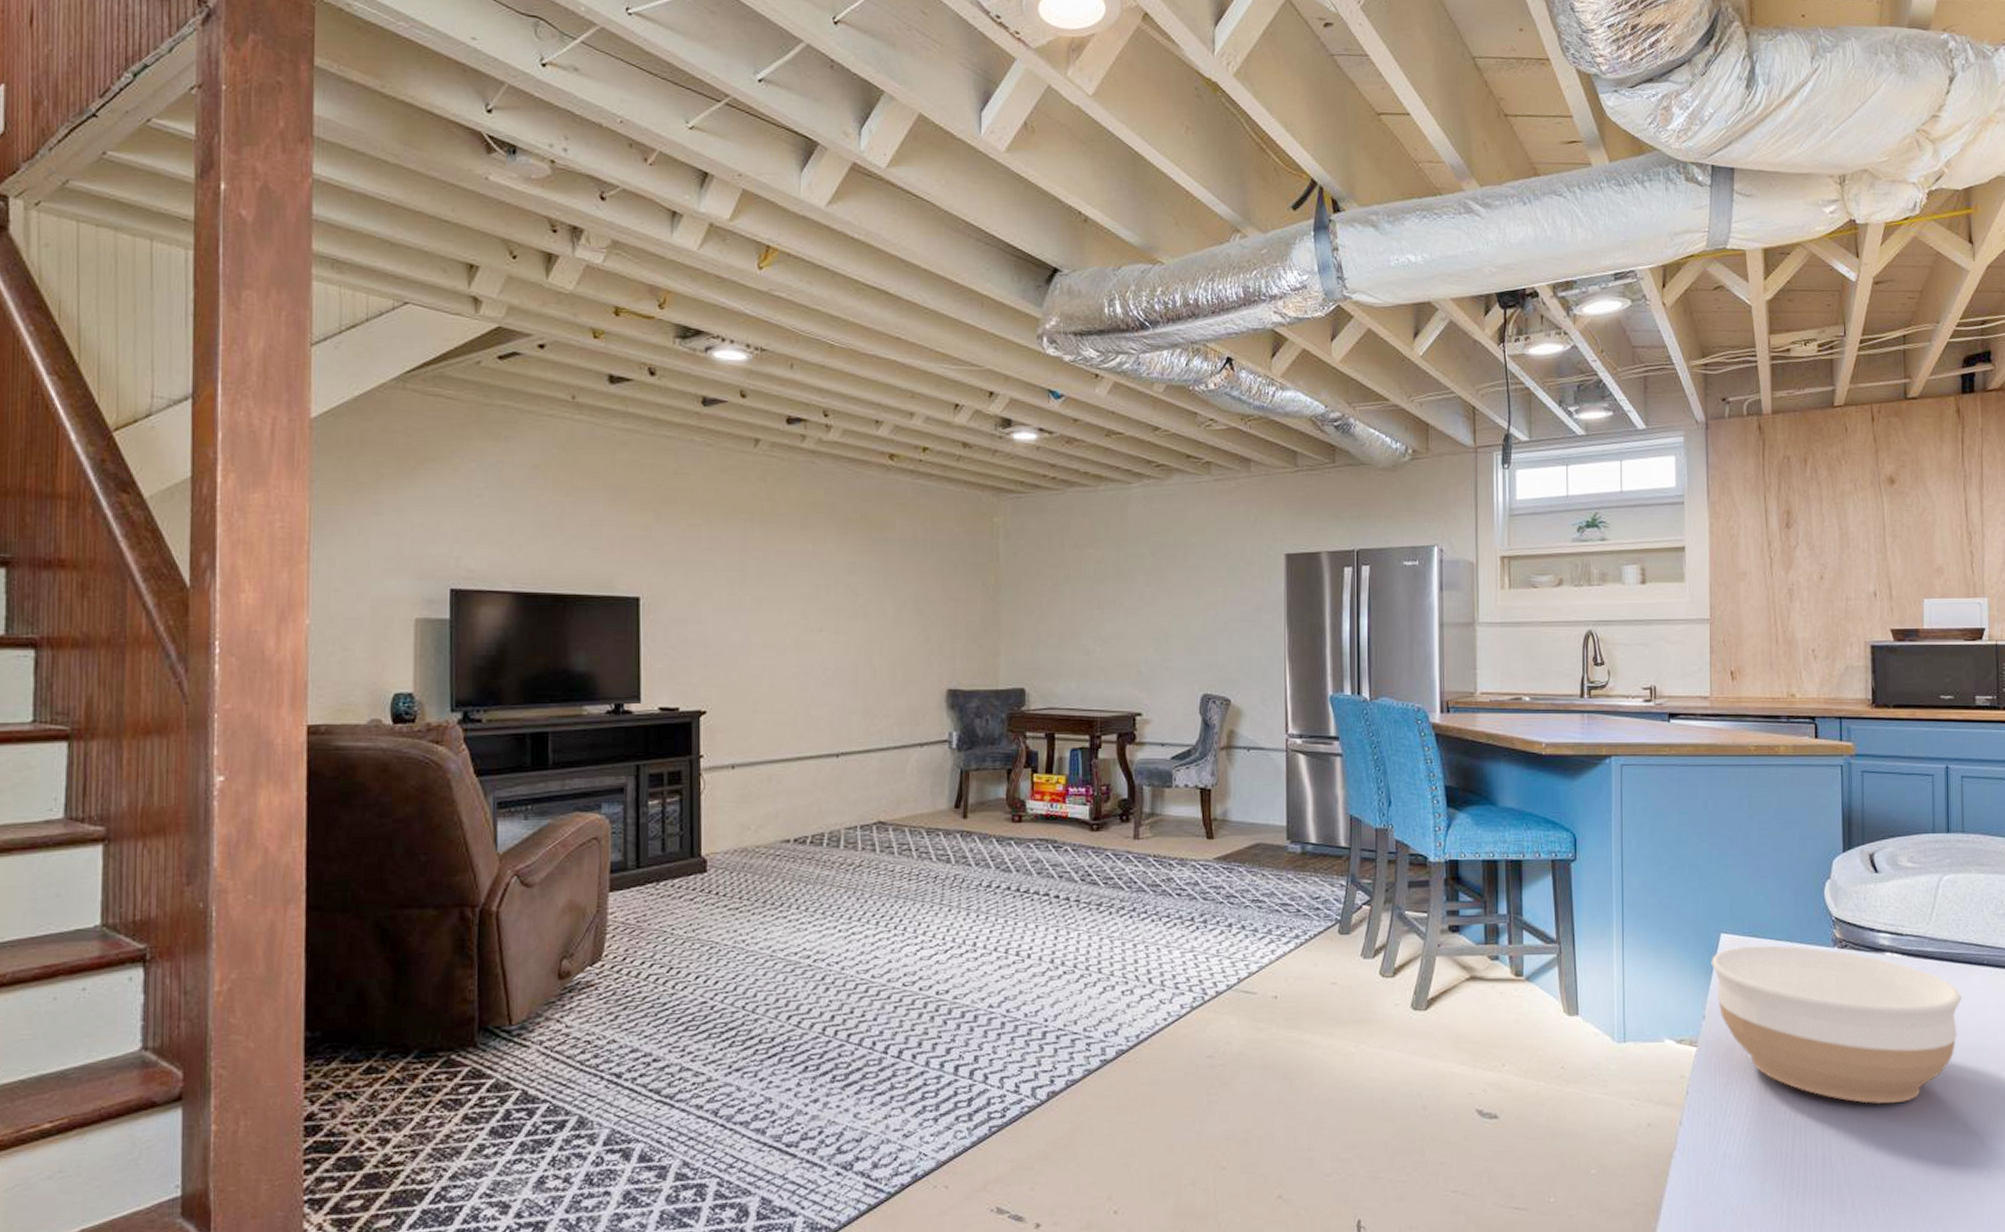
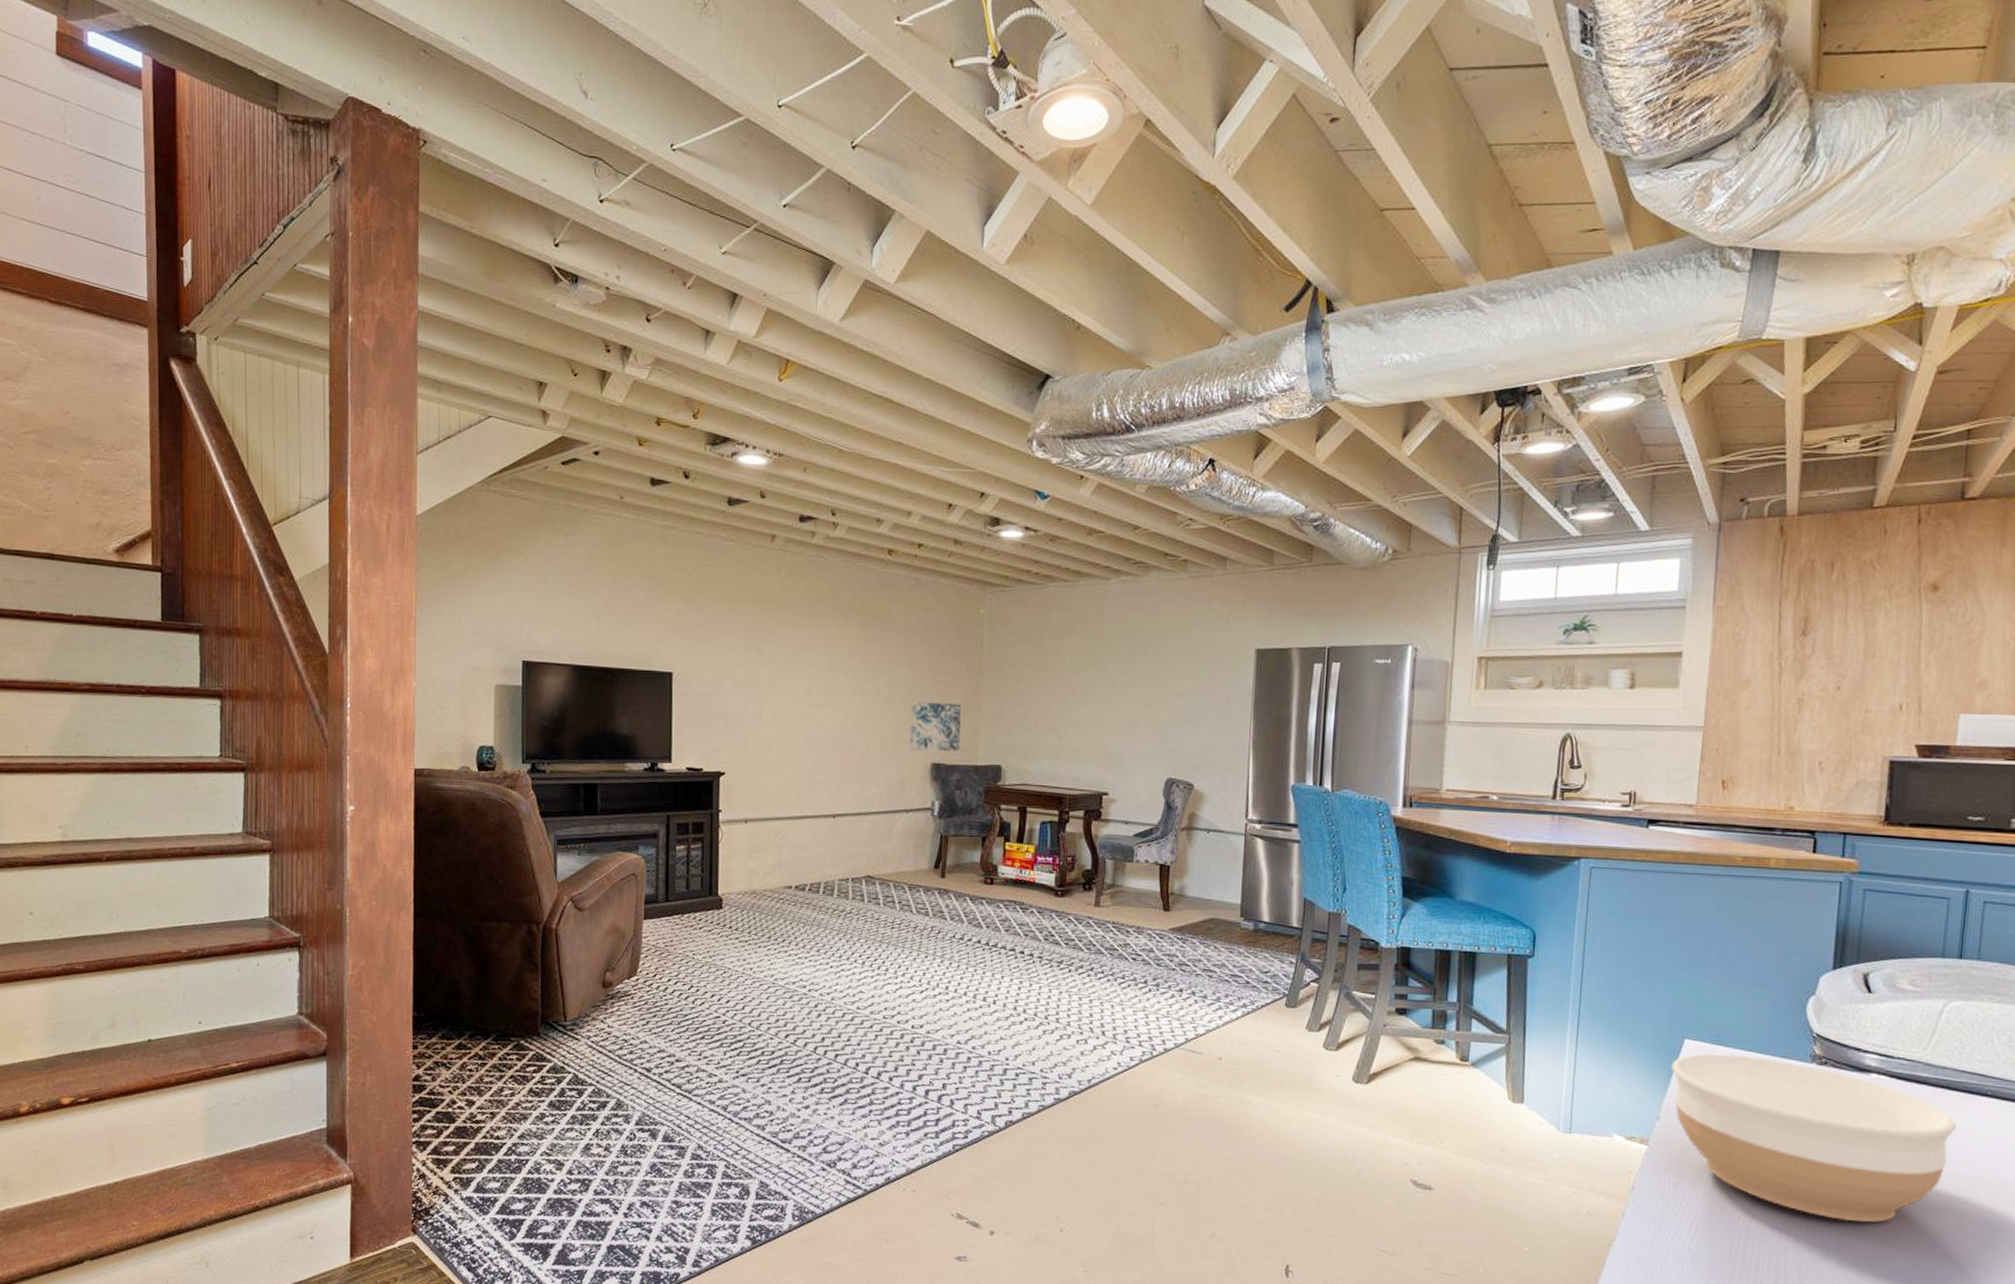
wall art: none [921,621,979,676] -> present [909,701,961,752]

